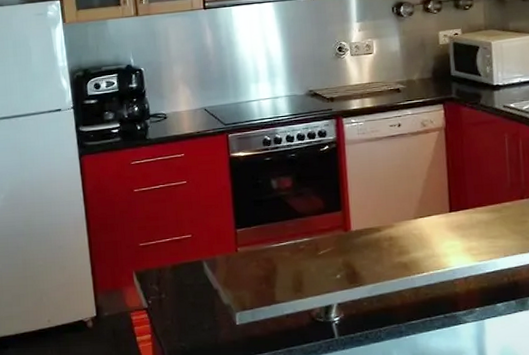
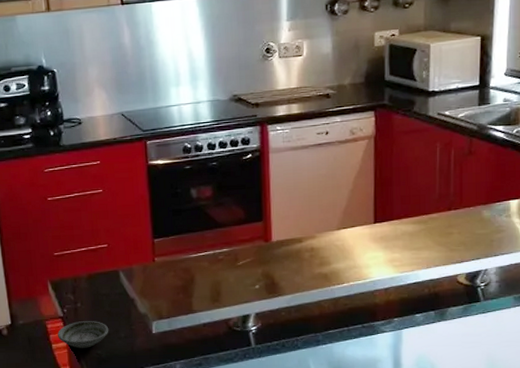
saucer: none [142,312,193,341] -> present [58,321,109,348]

